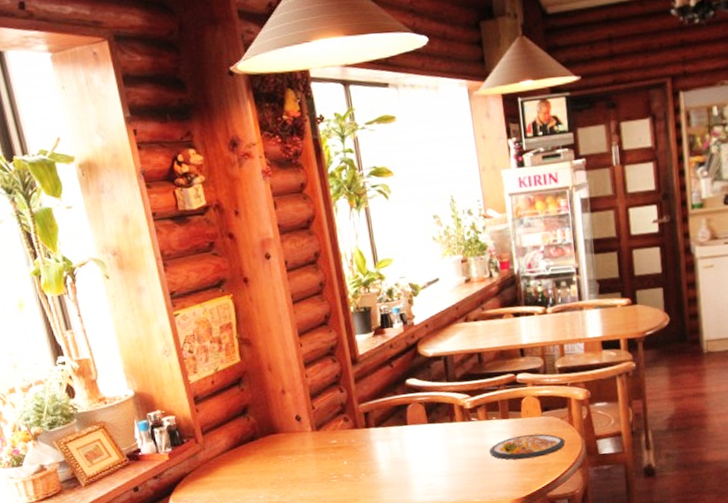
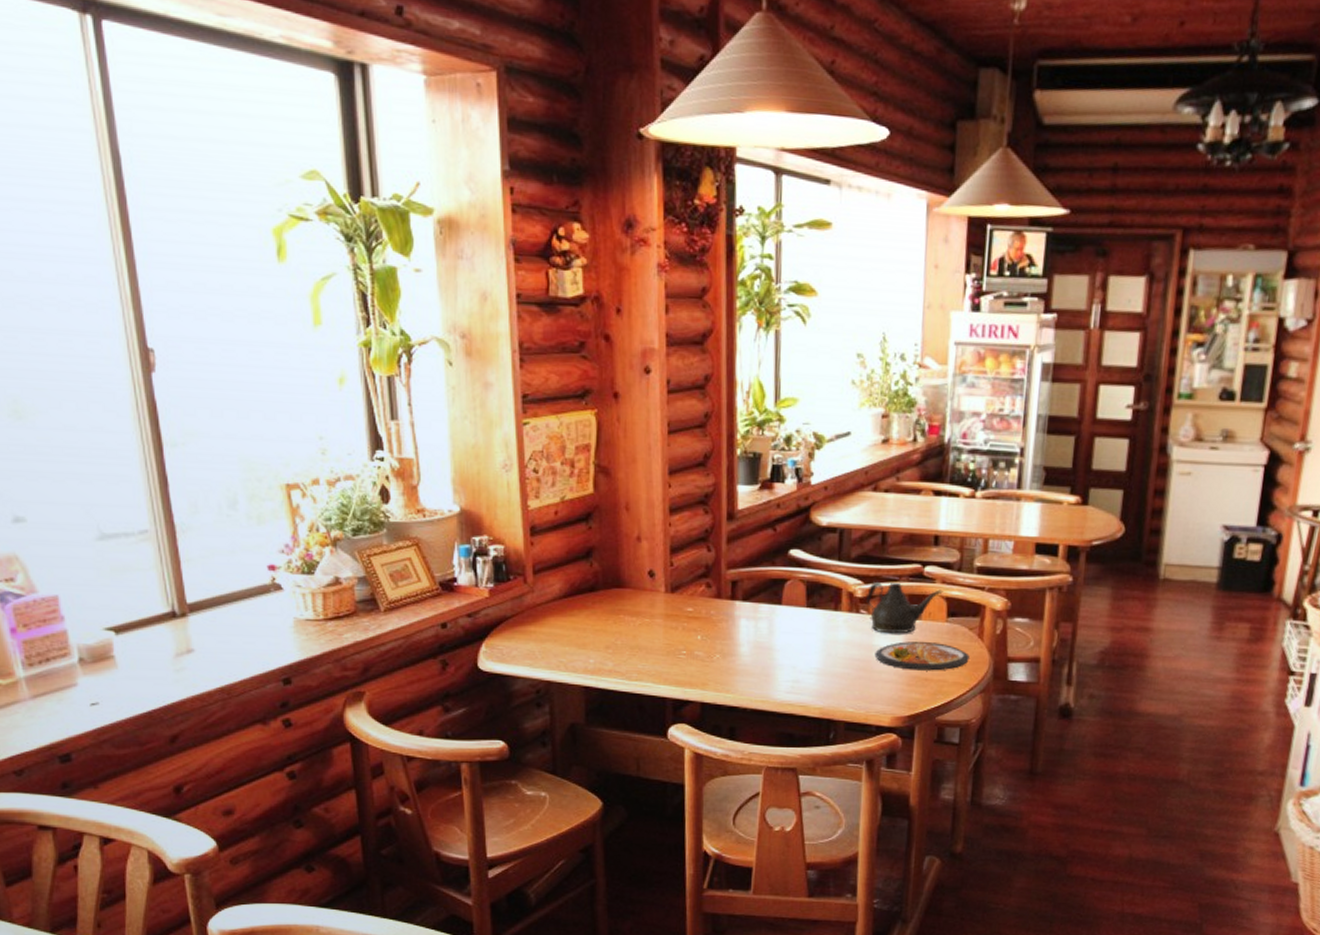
teapot: none [474,391,535,434] -> present [866,582,943,634]

